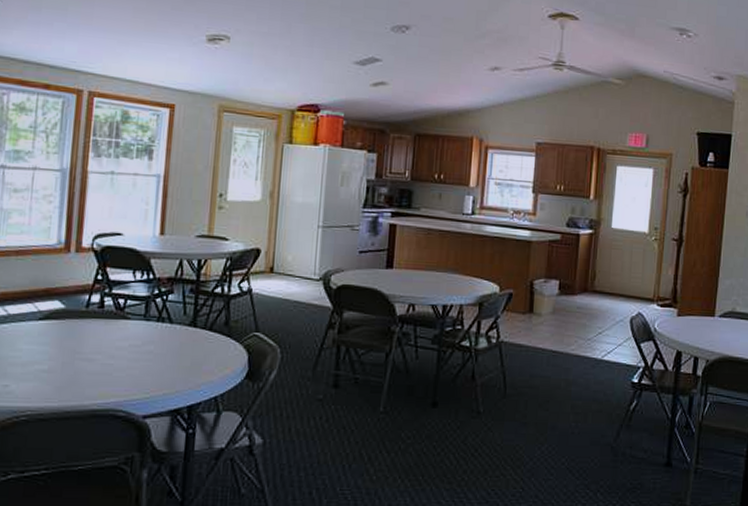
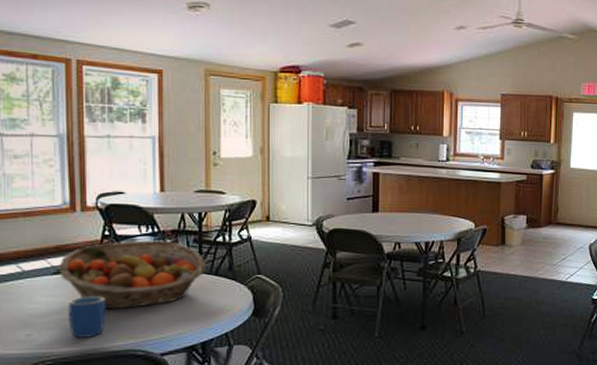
fruit basket: none [46,287,201,363] -> present [59,240,206,310]
mug: none [49,346,90,393] -> present [68,296,106,338]

